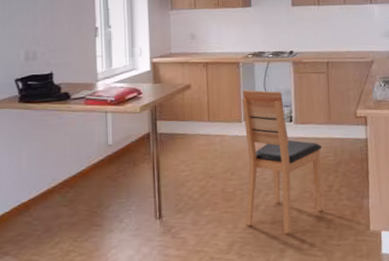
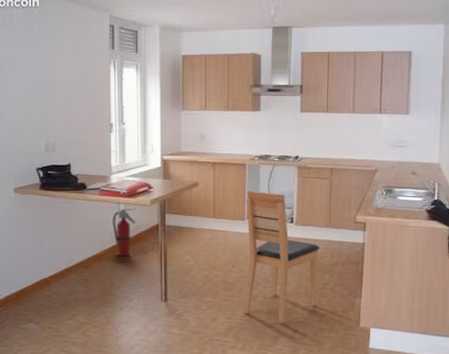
fire extinguisher: none [99,116,126,171] -> present [113,207,137,257]

